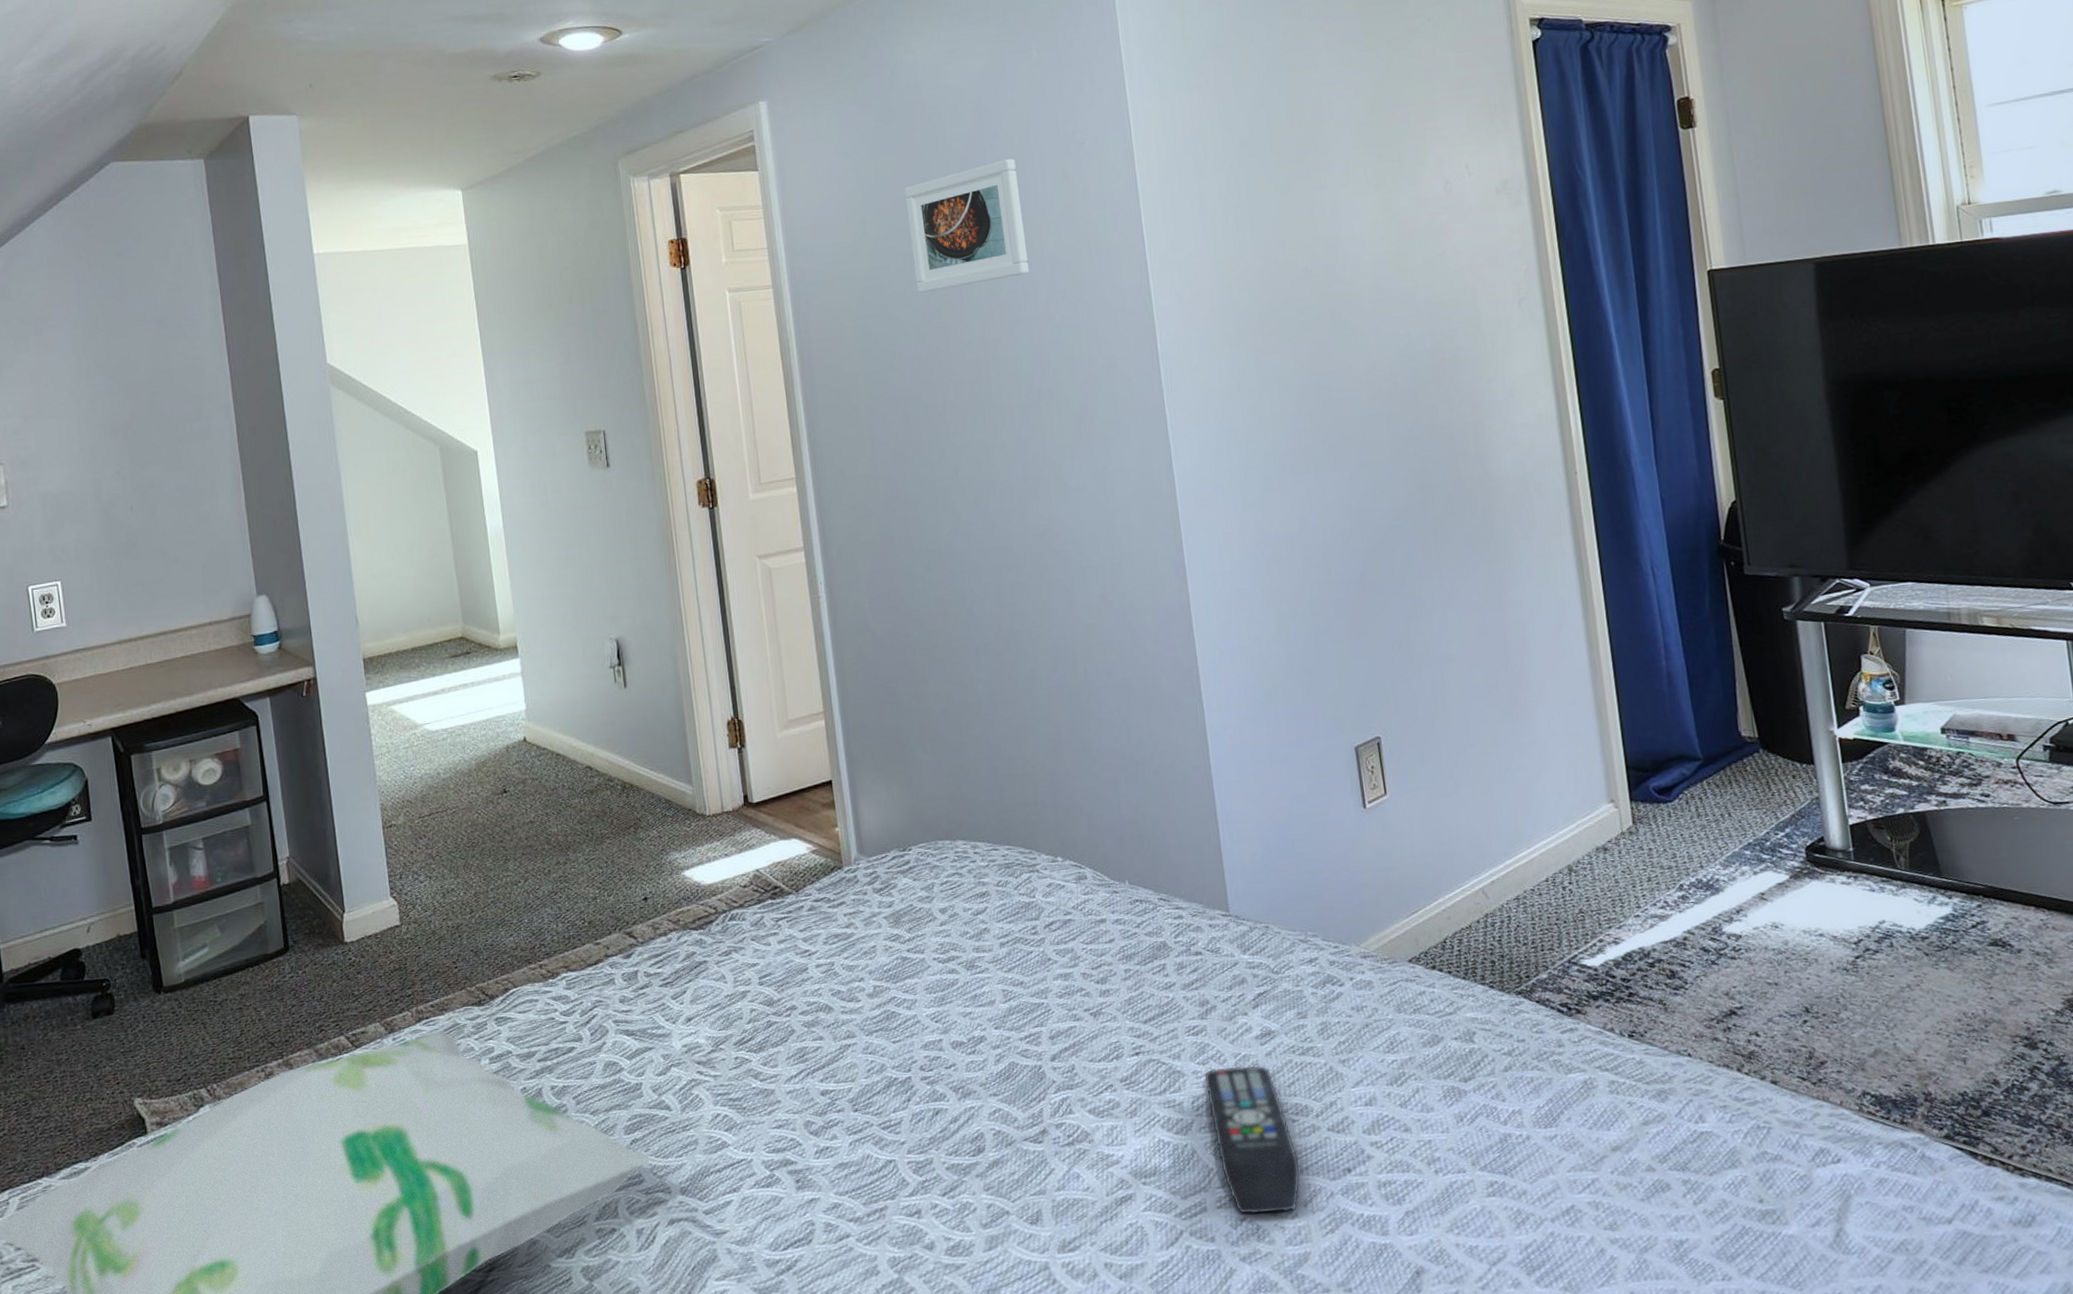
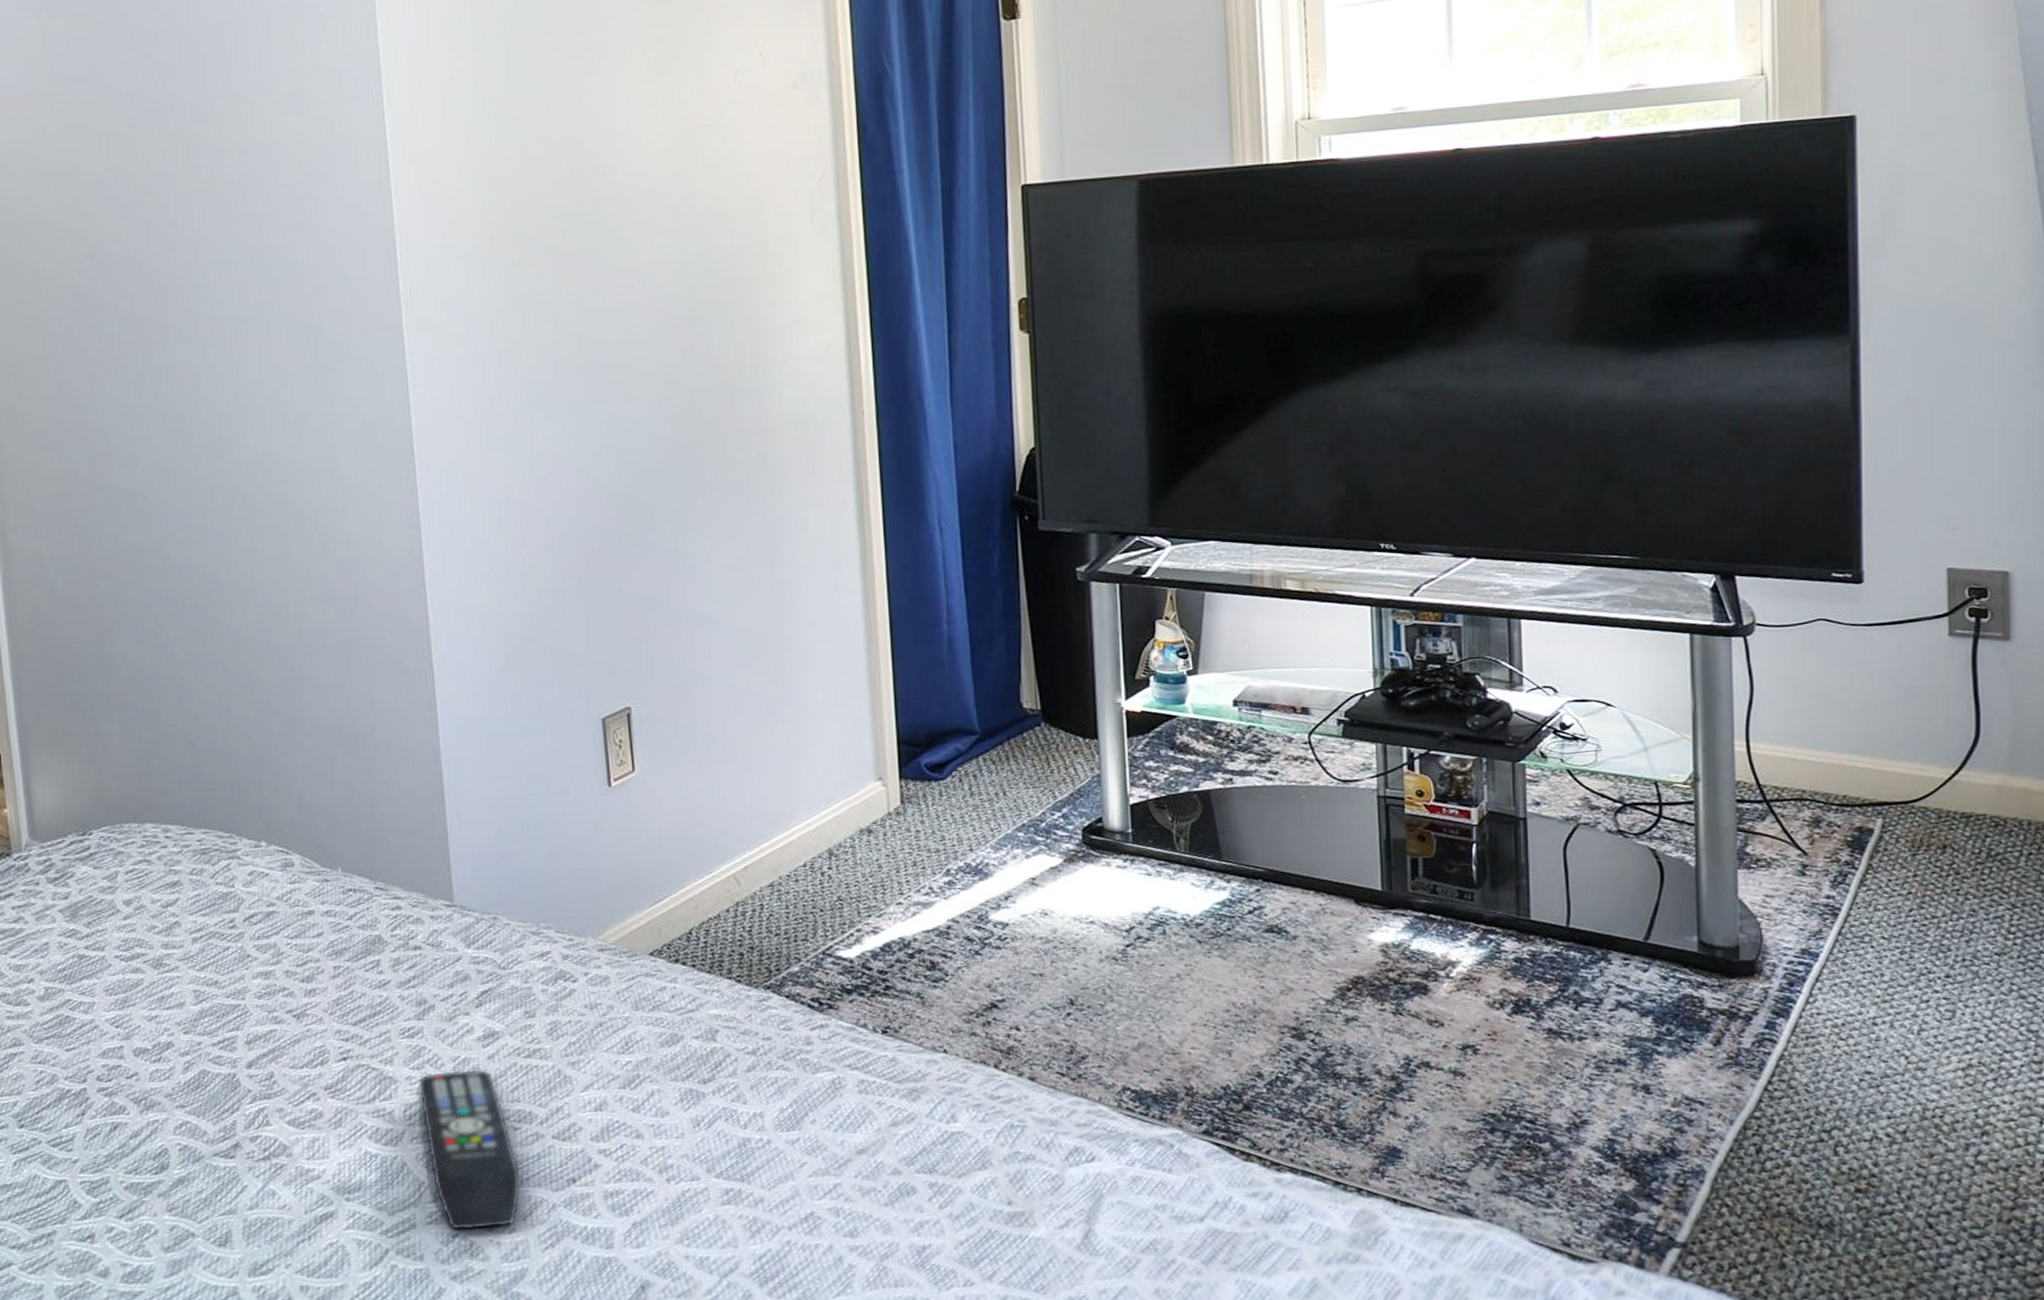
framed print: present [904,158,1029,293] -> none [101,23,249,183]

